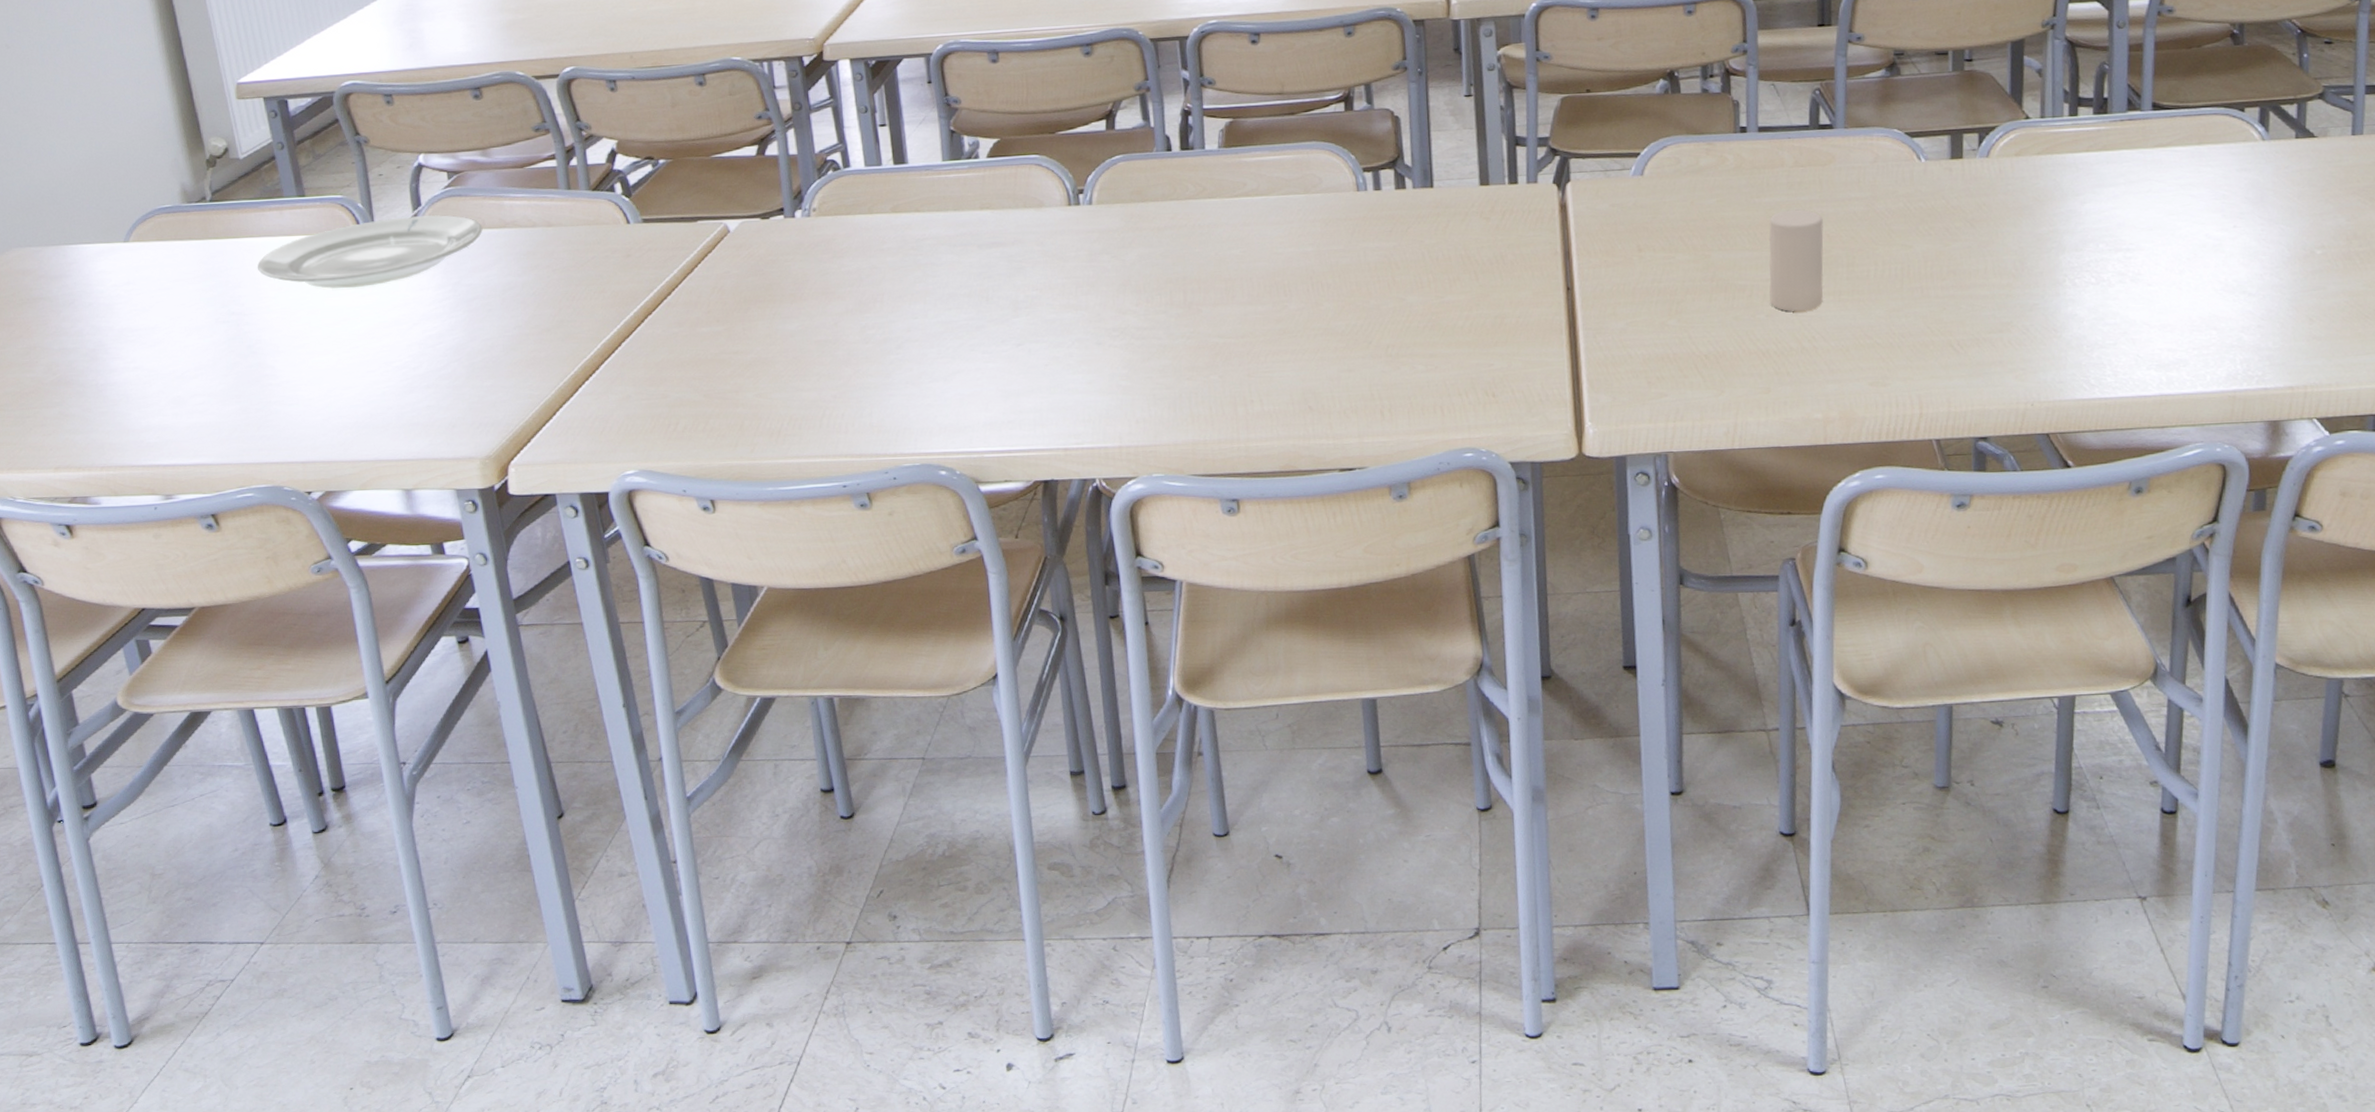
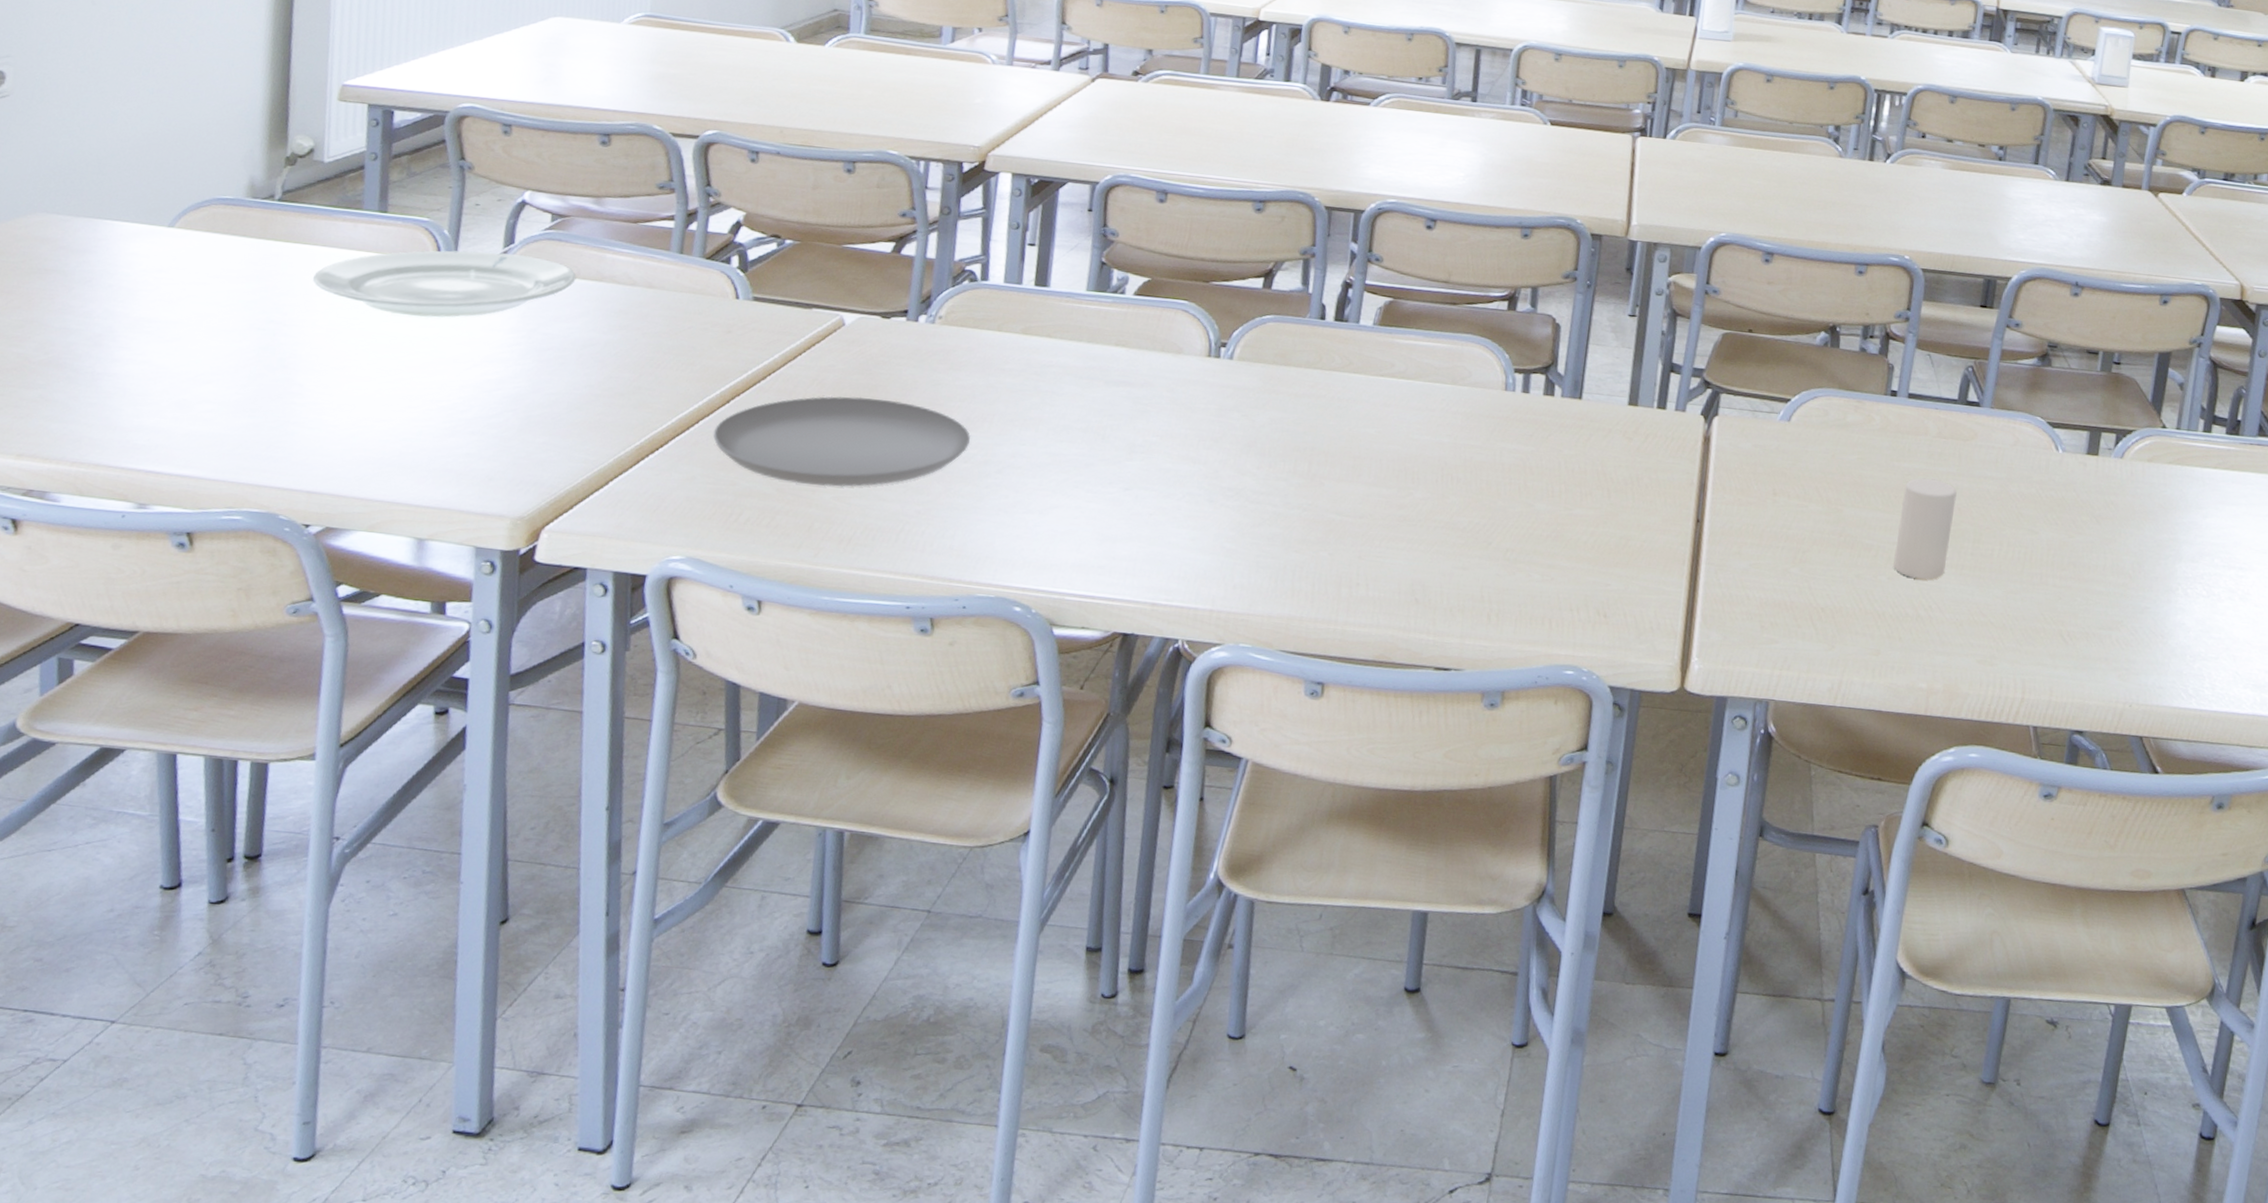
plate: none [636,296,866,387] -> present [713,396,970,488]

